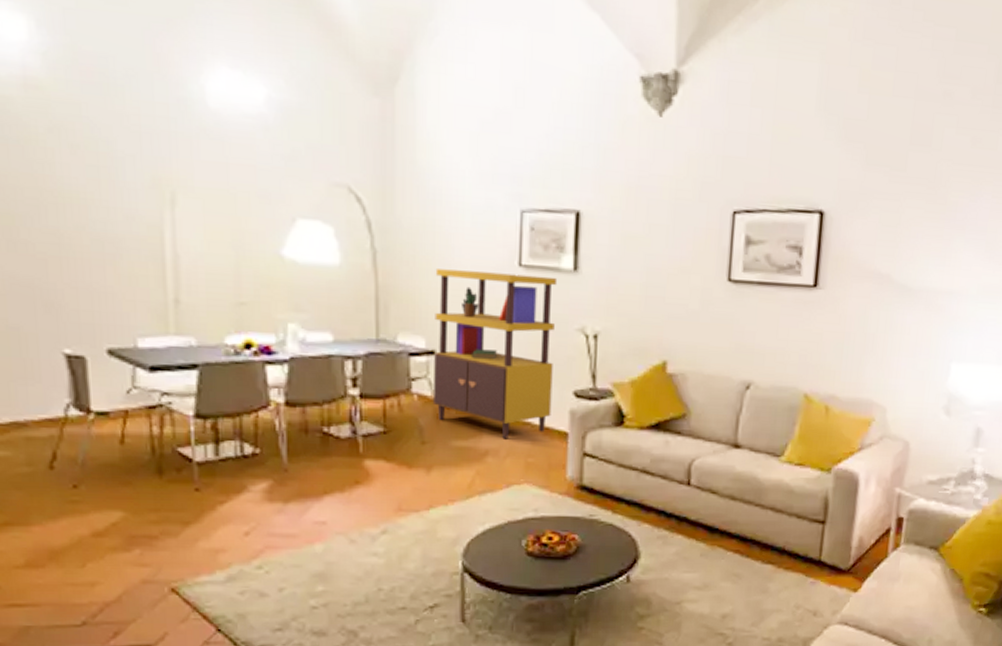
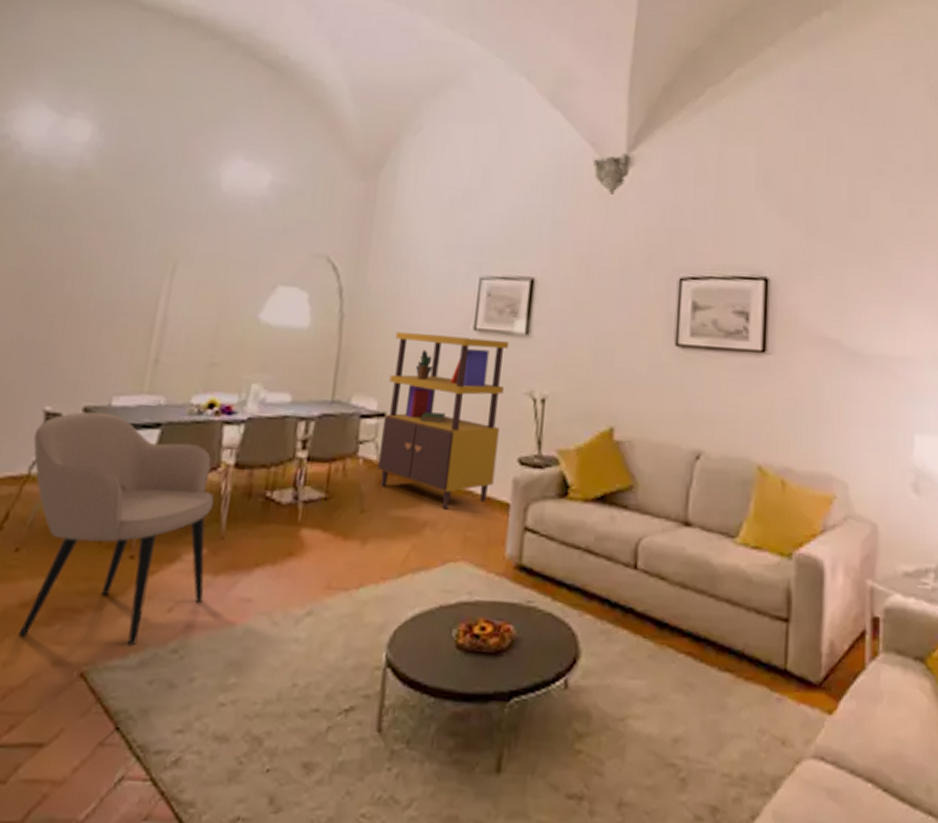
armchair: none [59,354,278,565] -> present [18,412,214,646]

